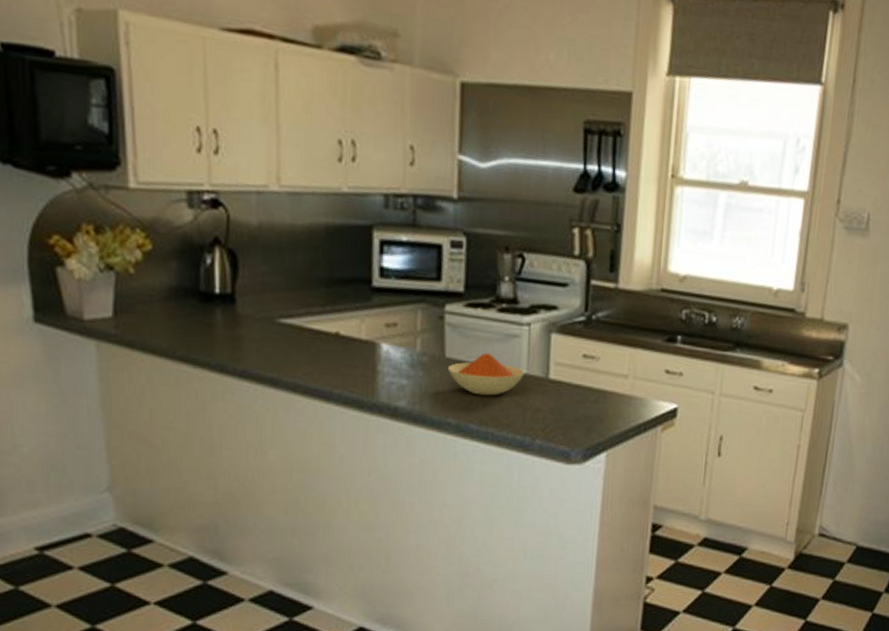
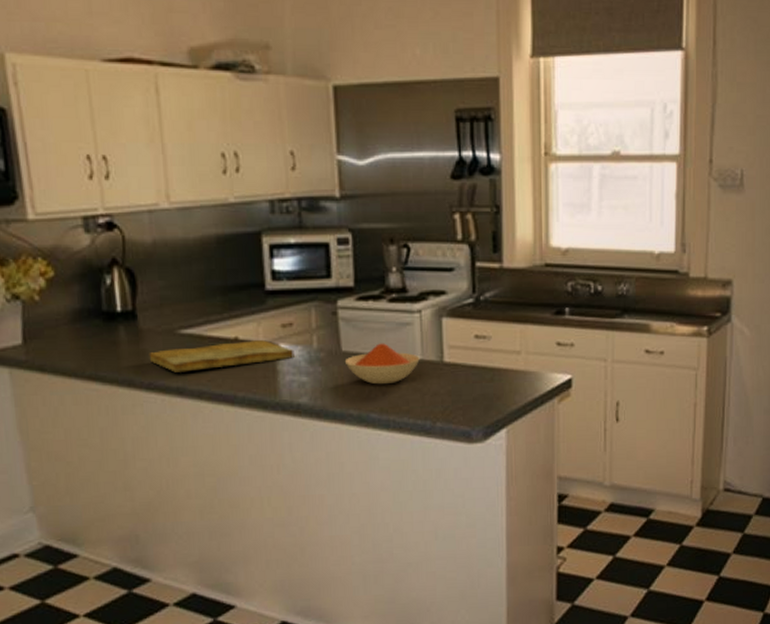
cutting board: none [245,337,396,363] -> present [149,340,295,373]

